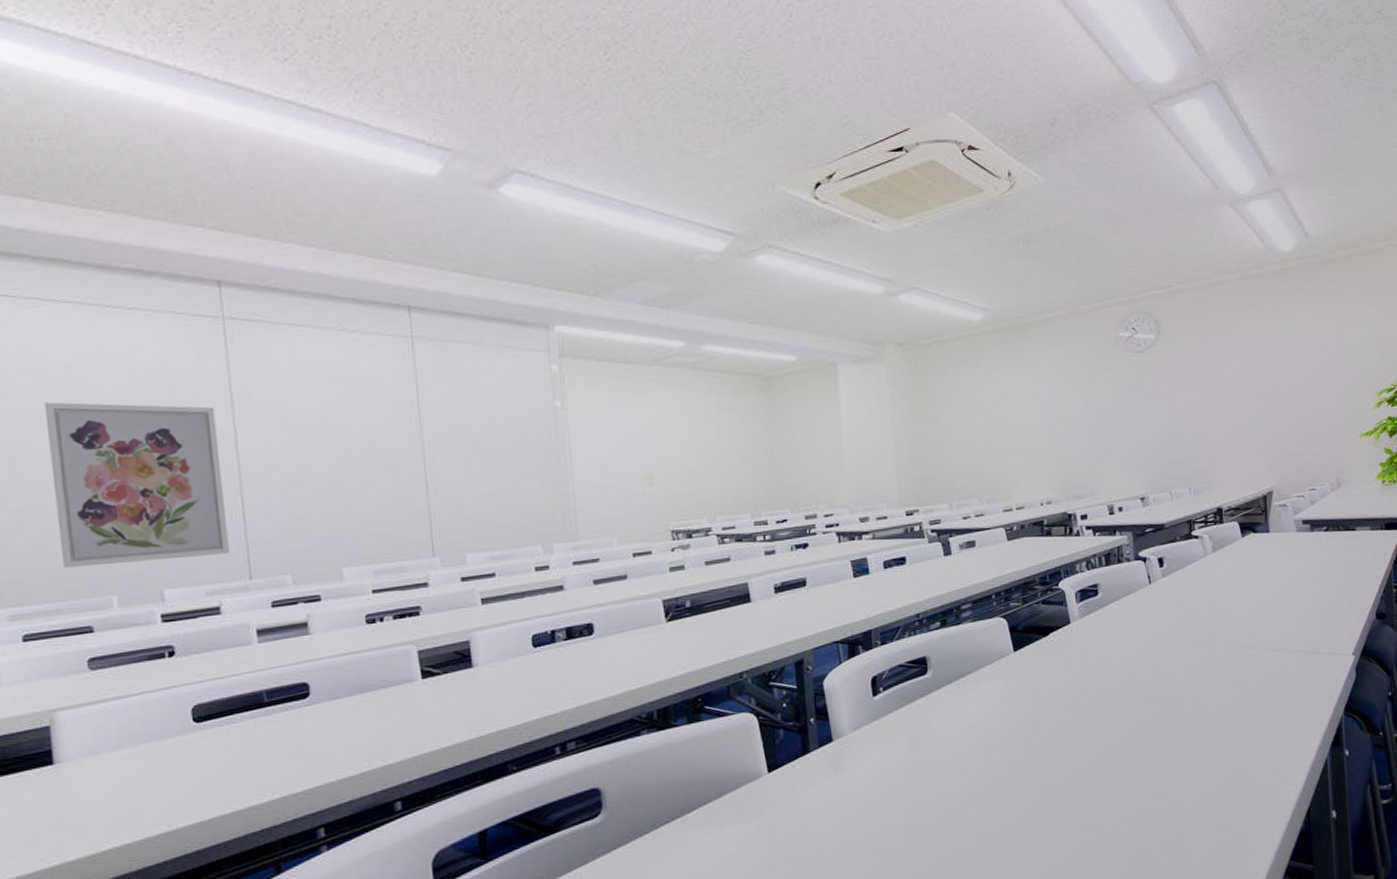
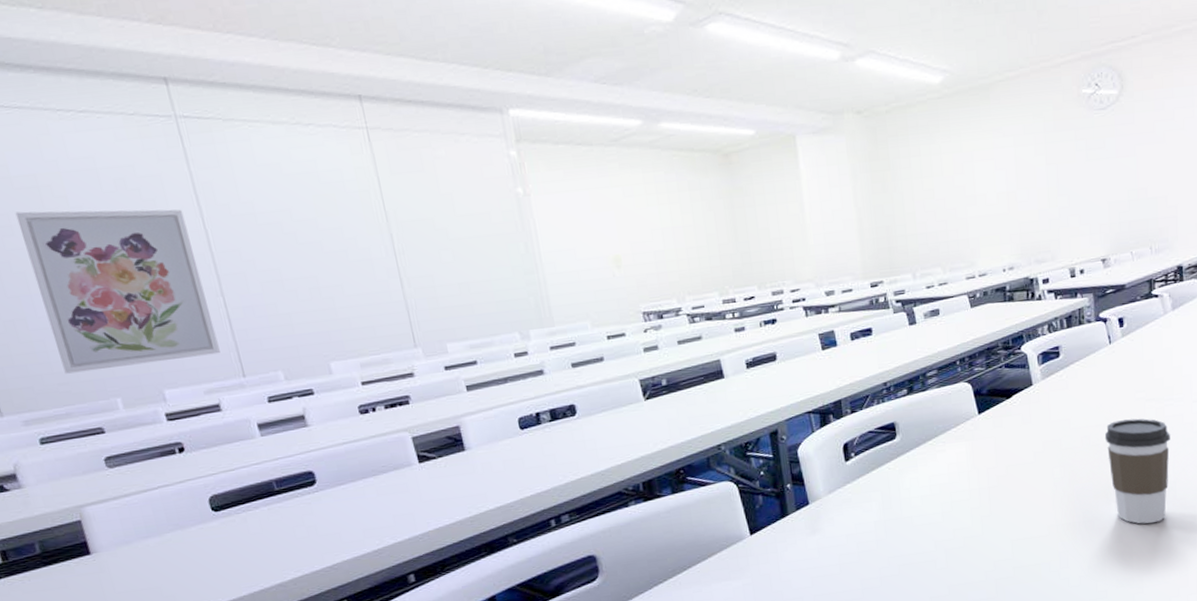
coffee cup: none [1145,663,1214,778] -> present [1104,418,1170,524]

